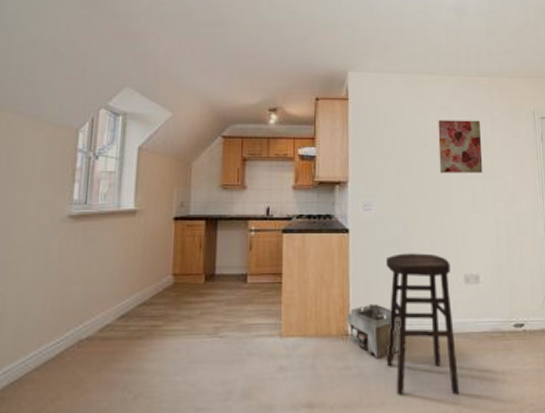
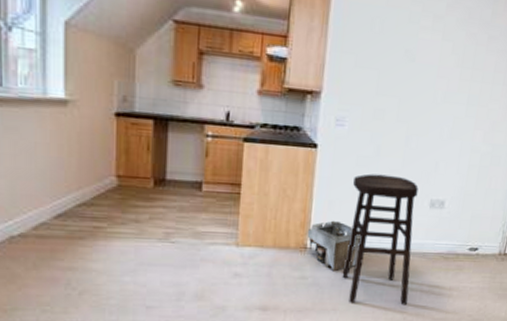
wall art: present [438,120,483,174] -> none [423,31,476,98]

